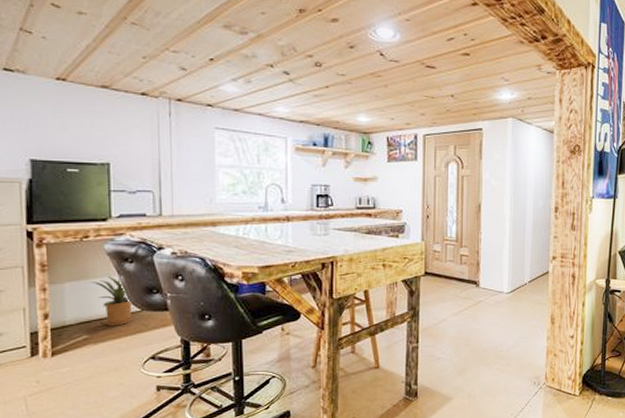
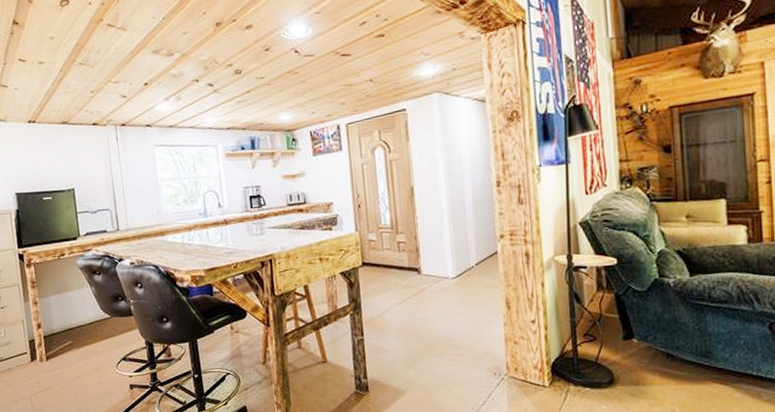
house plant: present [85,276,133,326] -> none [65,288,105,332]

